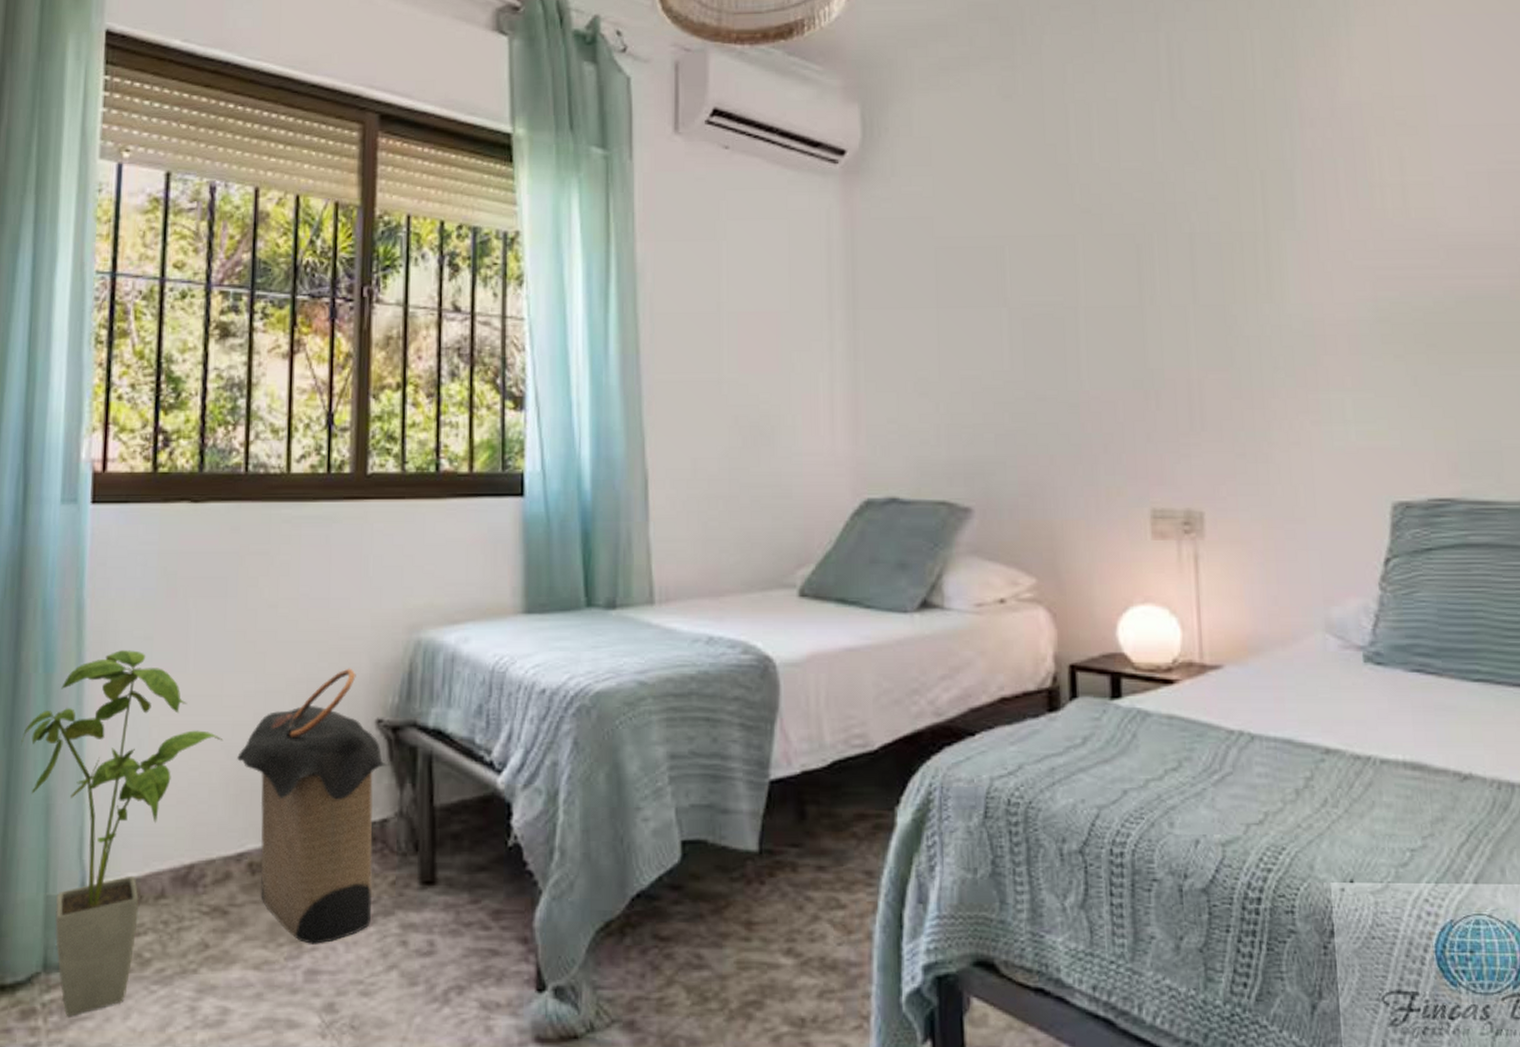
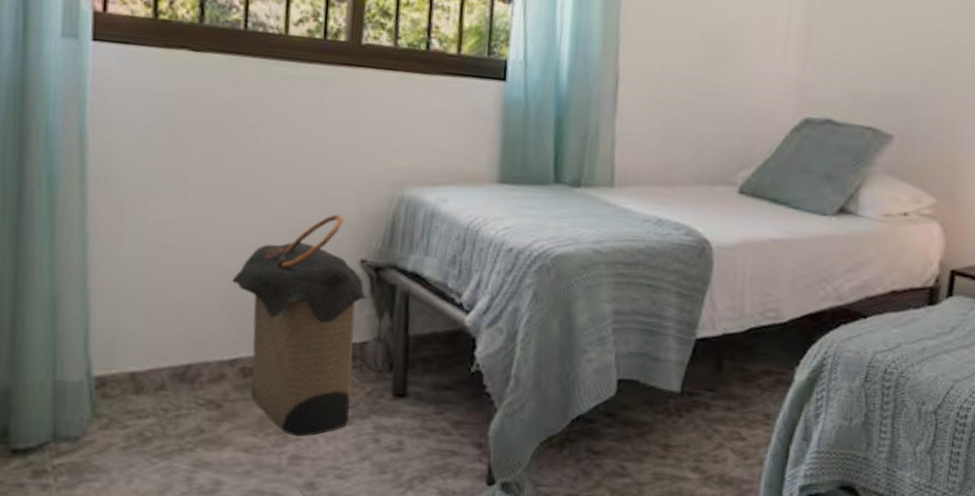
house plant: present [21,650,224,1017] -> none [27,177,220,478]

